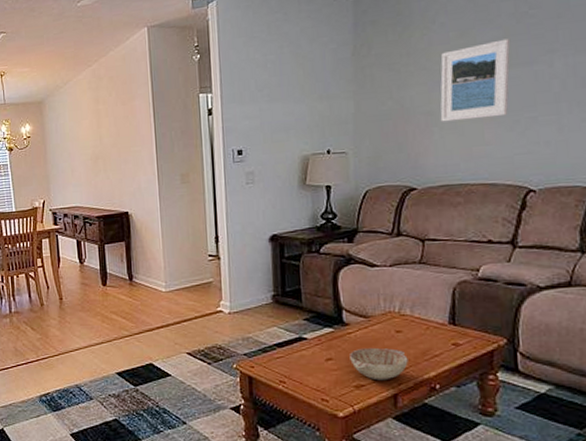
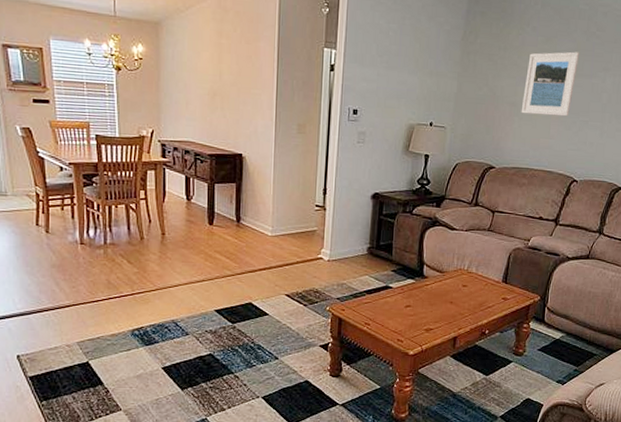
decorative bowl: present [350,347,408,381] -> none [424,298,469,326]

